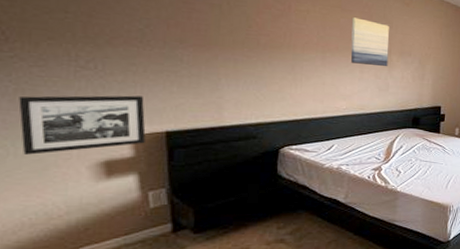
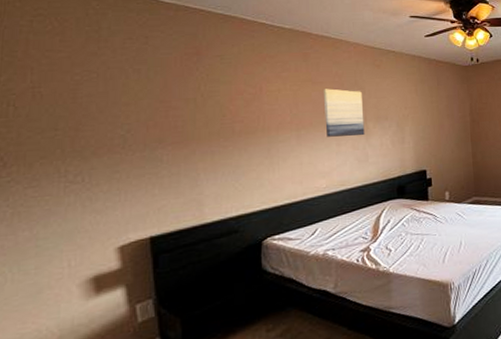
picture frame: present [18,95,146,155] -> none [15,203,131,280]

